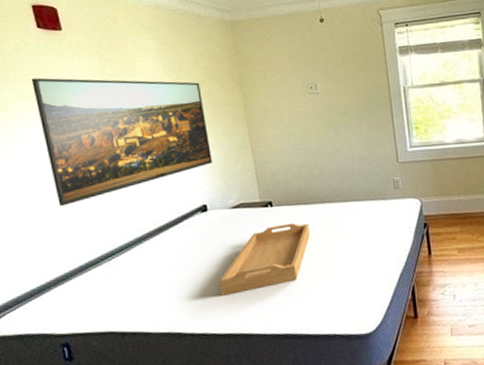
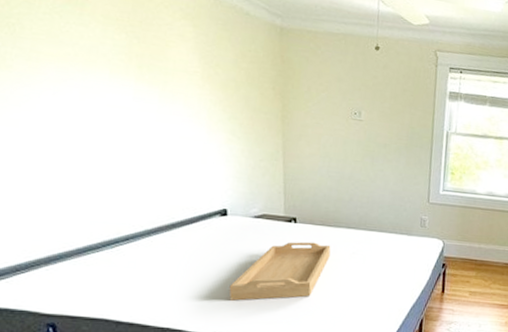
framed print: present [31,78,212,206] -> none [41,39,240,184]

